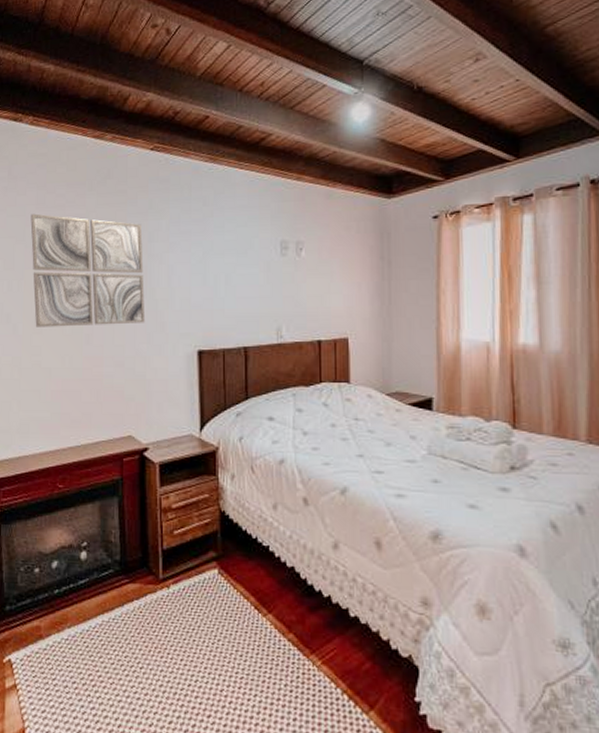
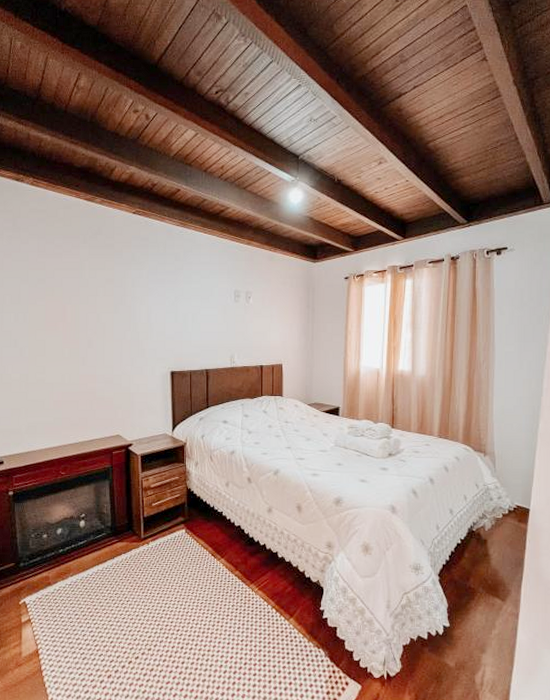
wall art: present [30,213,146,327] -> none [33,259,130,352]

